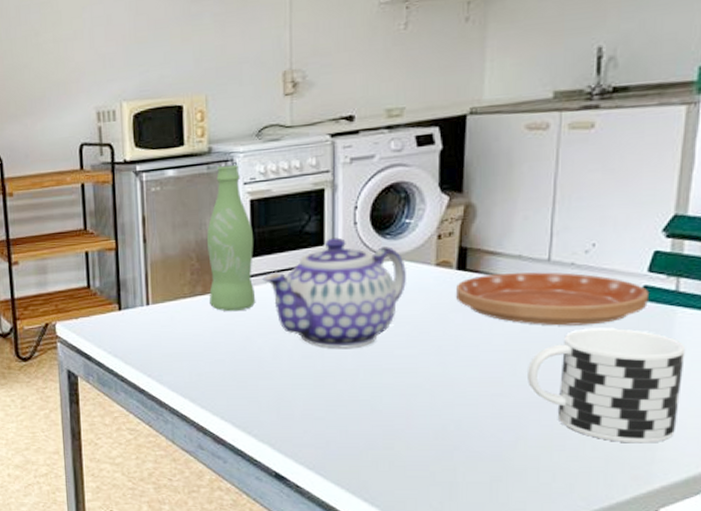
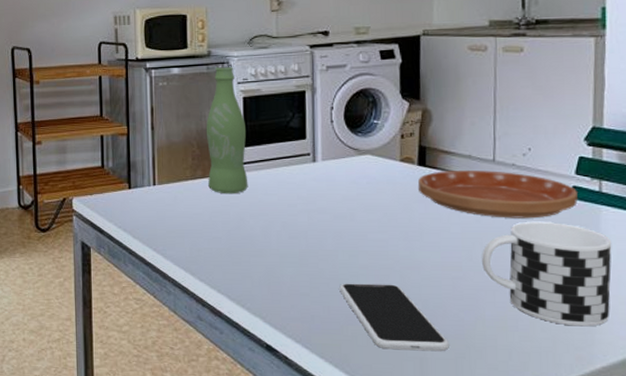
teapot: present [262,237,406,348] -> none [254,133,376,231]
smartphone: none [359,404,484,475] -> present [339,283,449,352]

